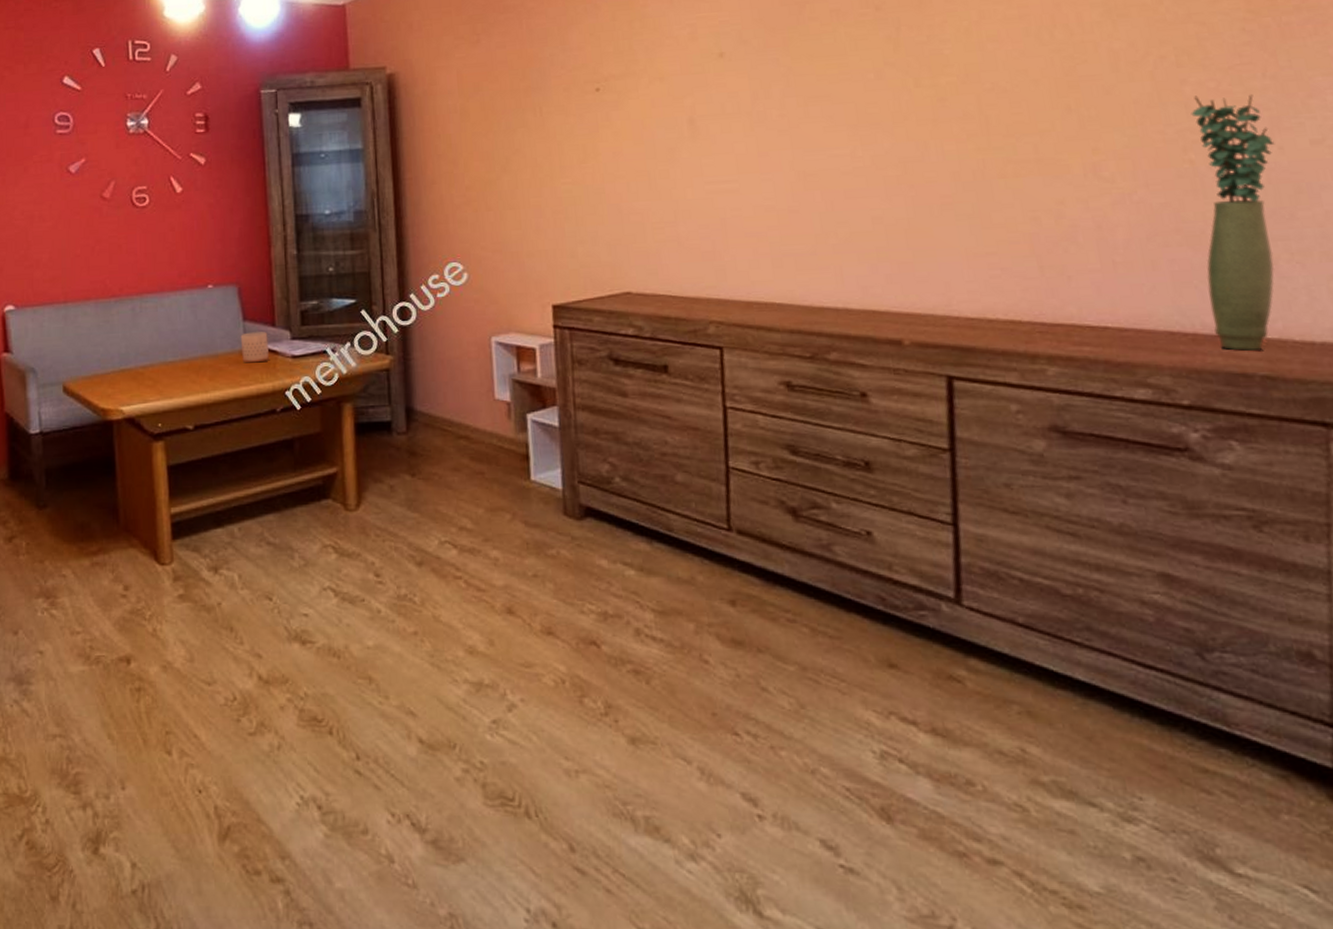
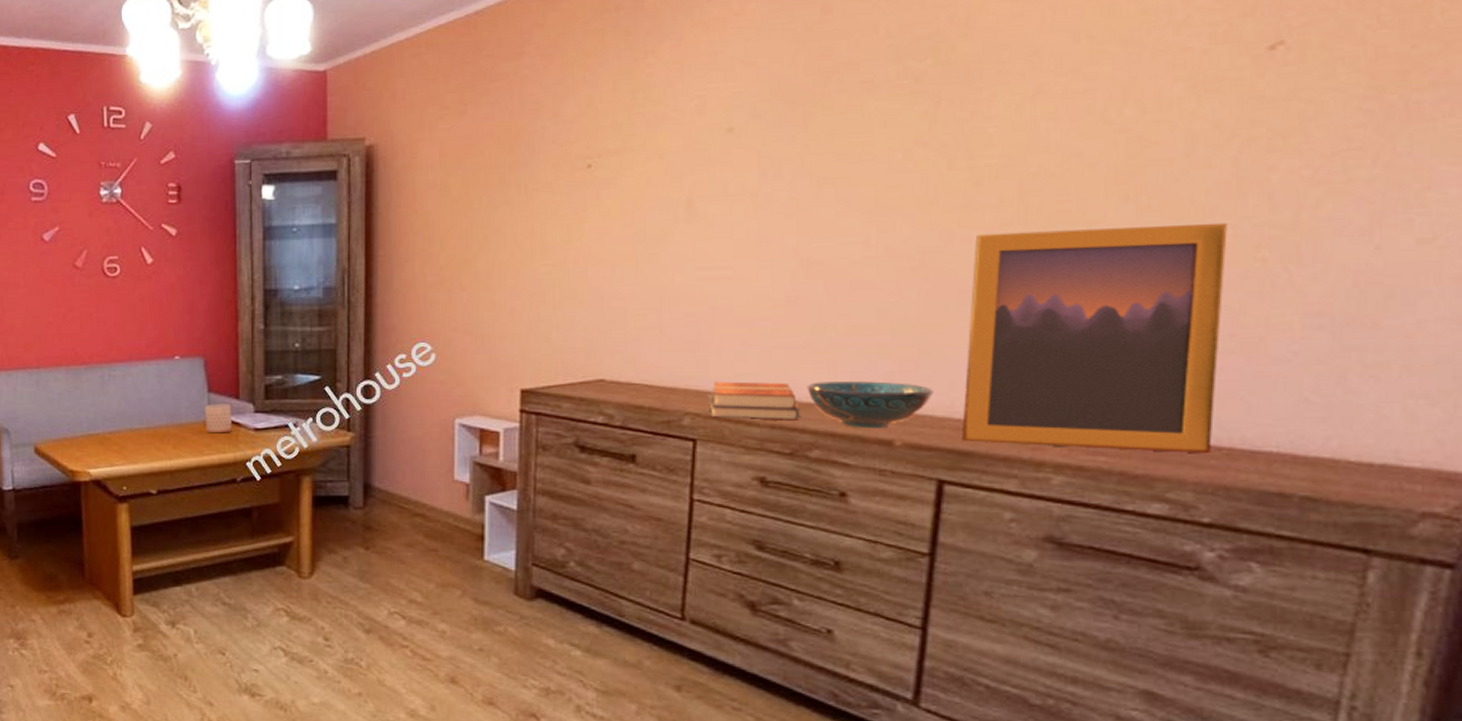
books: none [730,288,814,326] -> present [709,381,799,420]
decorative bowl: none [817,284,932,330] -> present [806,381,934,429]
picture frame: none [947,129,1178,340] -> present [962,222,1228,454]
vase: present [1191,94,1275,351] -> none [1255,185,1372,469]

